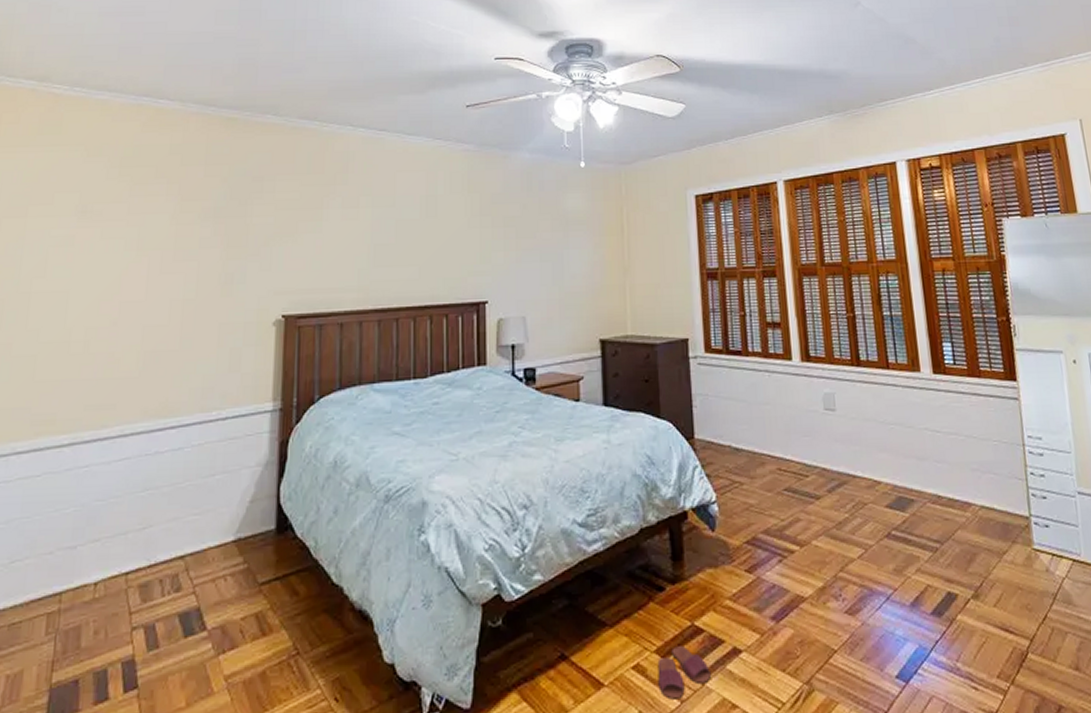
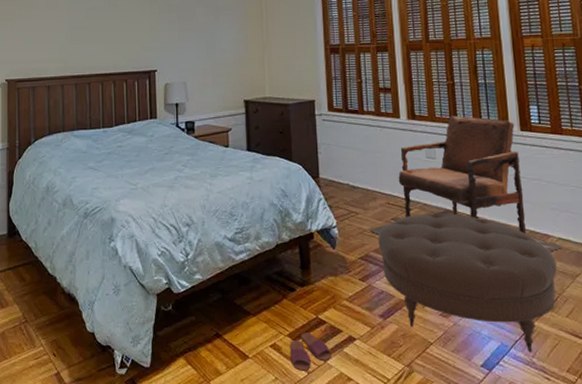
armchair: none [756,355,987,524] -> present [368,115,563,252]
ottoman: none [767,479,981,656] -> present [378,213,557,353]

